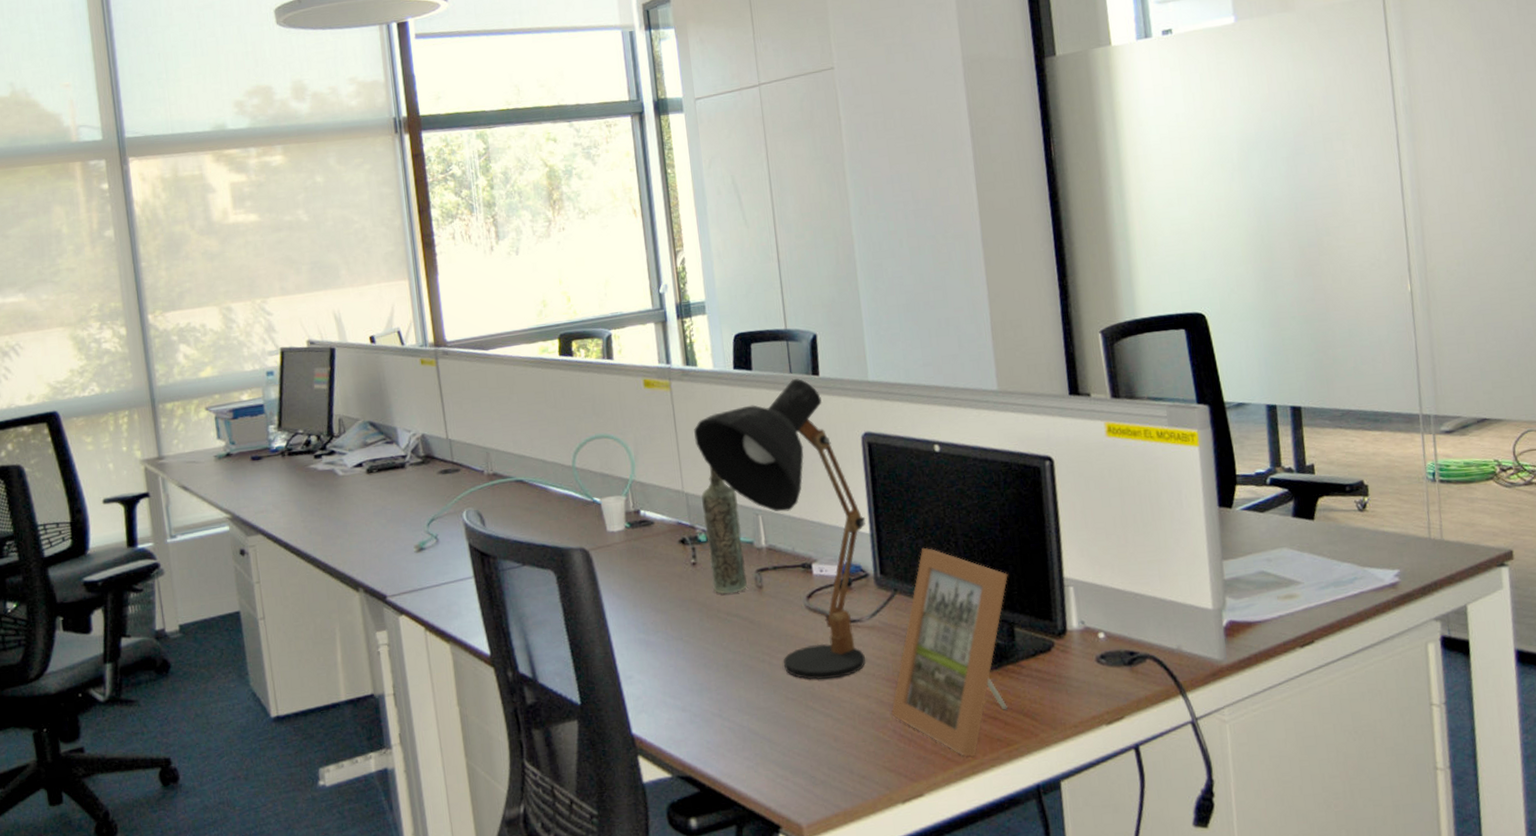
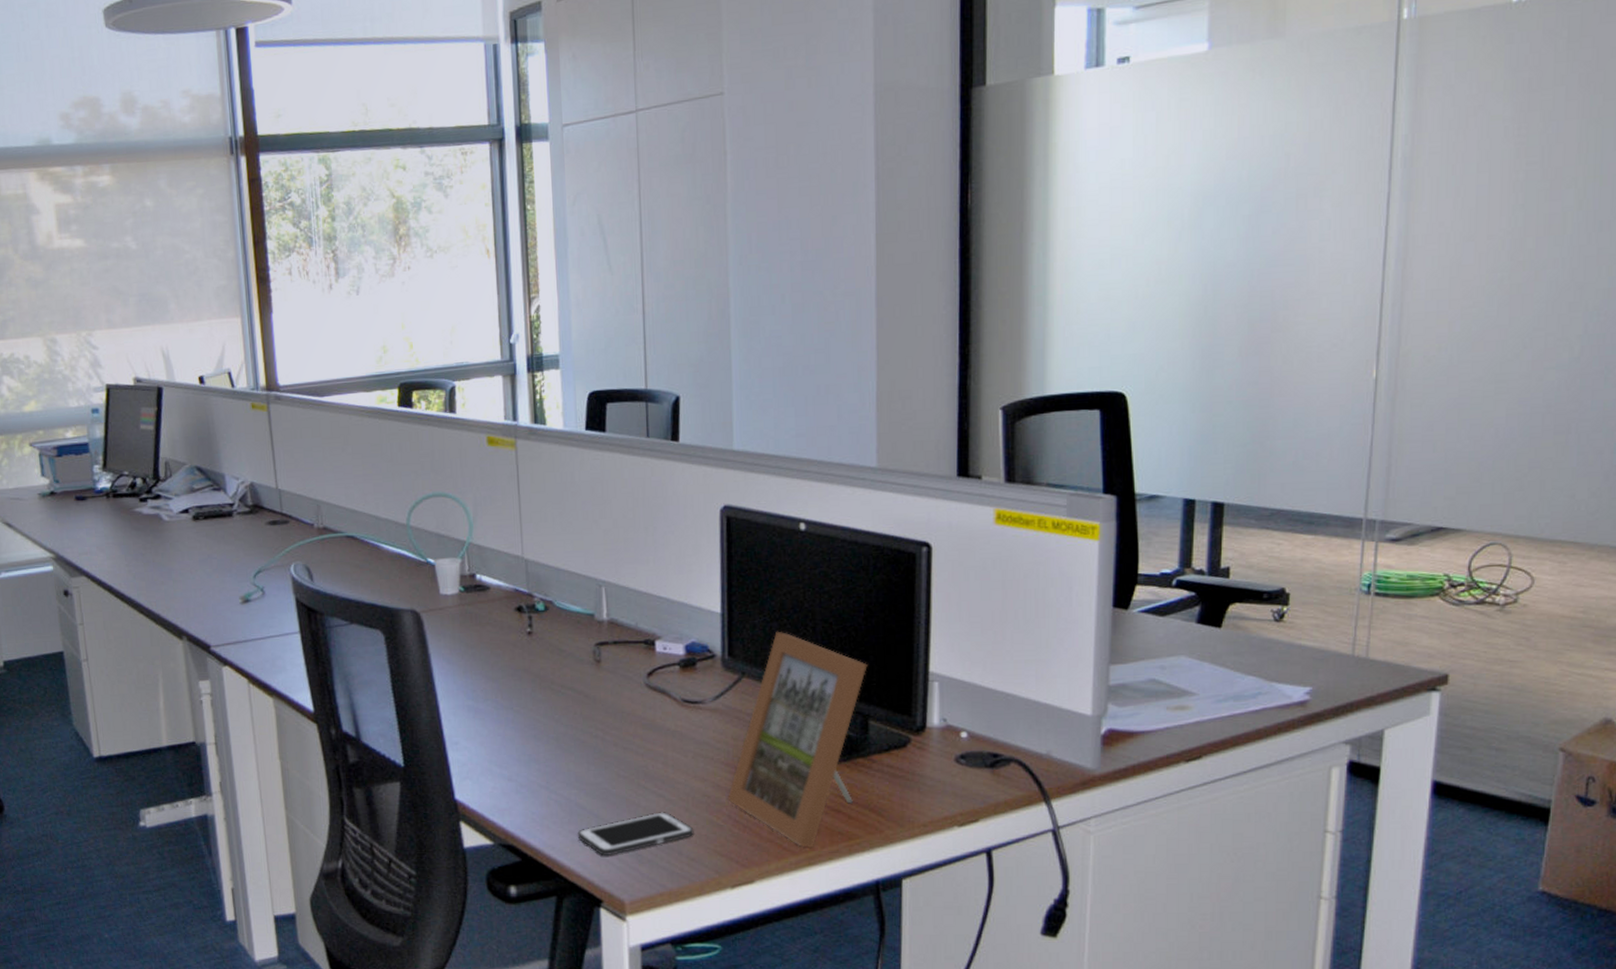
desk lamp: present [694,378,866,681] -> none [538,443,718,760]
bottle: present [701,466,747,595] -> none [541,532,585,666]
cell phone: none [752,730,863,780] -> present [577,811,694,855]

